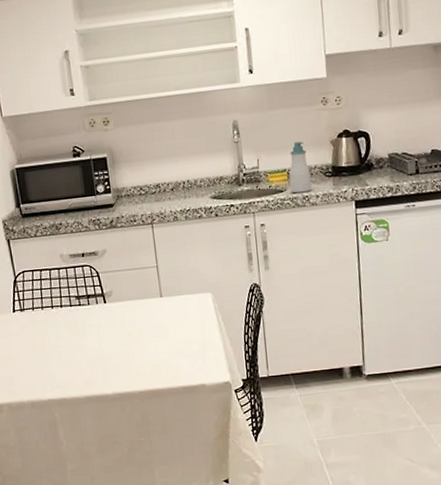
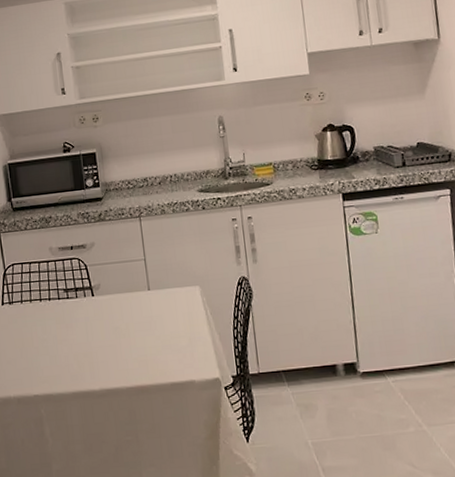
soap bottle: present [289,141,312,194] -> none [275,135,298,187]

